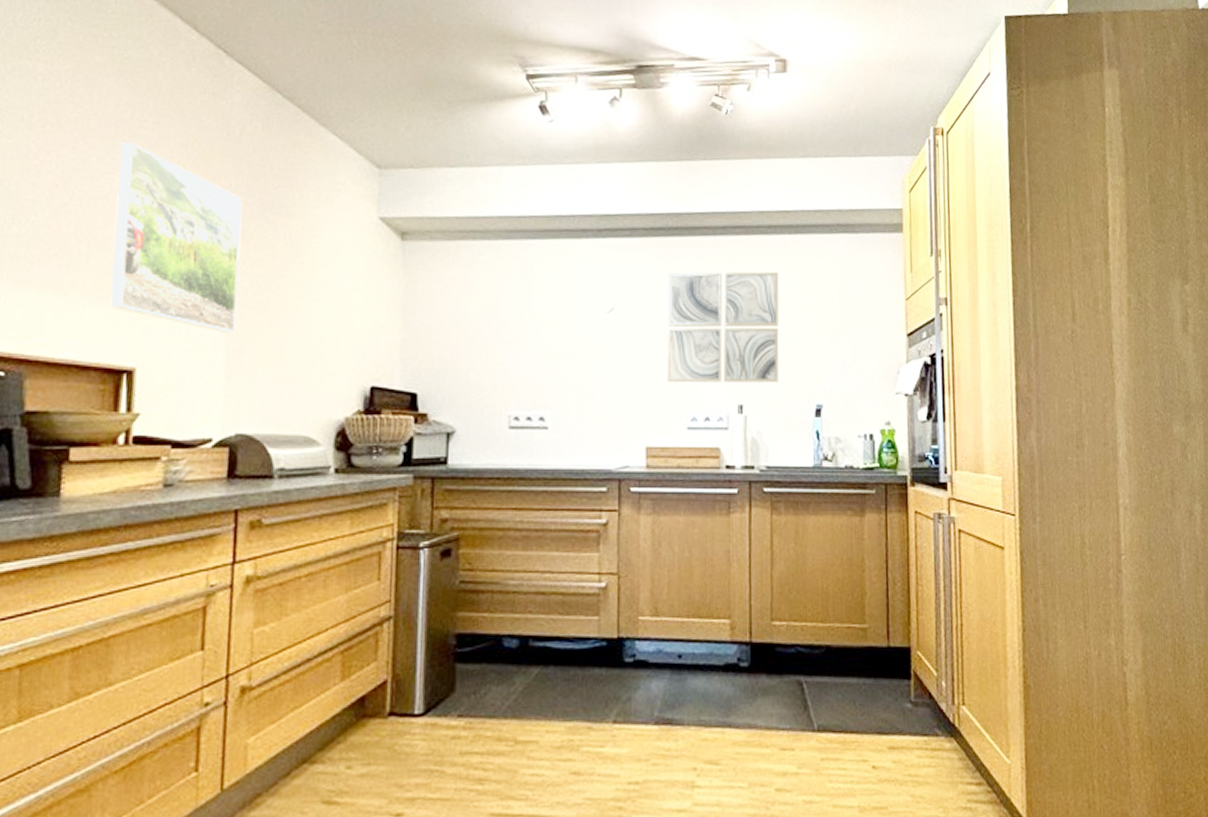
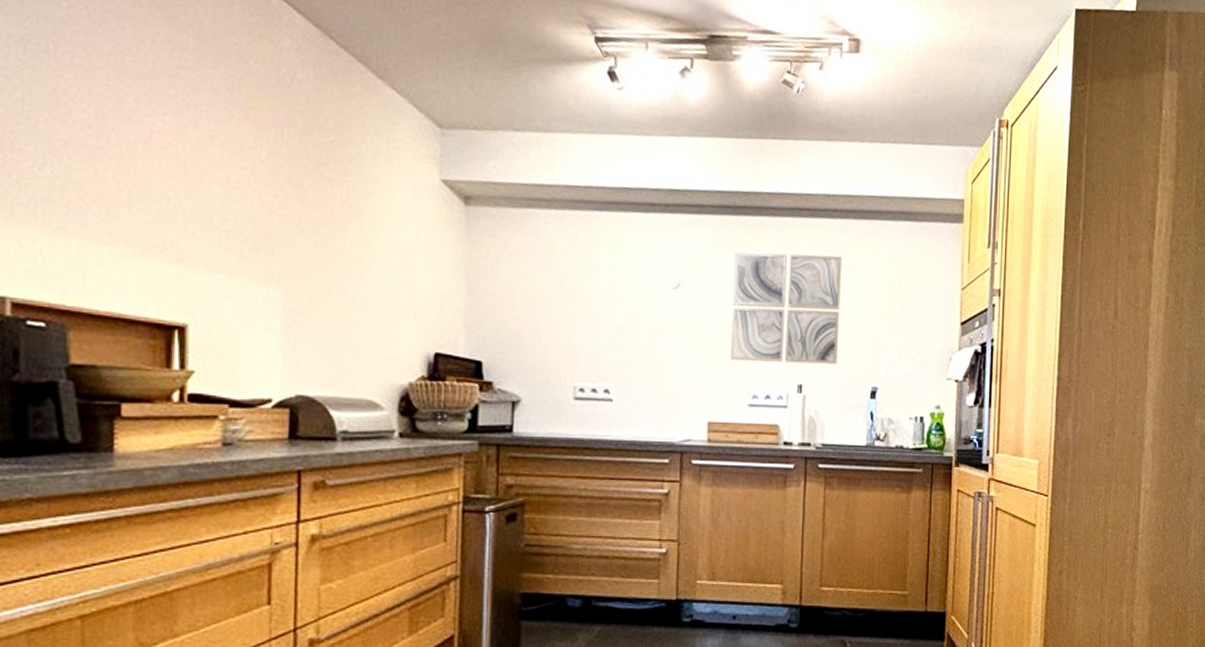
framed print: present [110,142,243,333] -> none [157,82,296,292]

